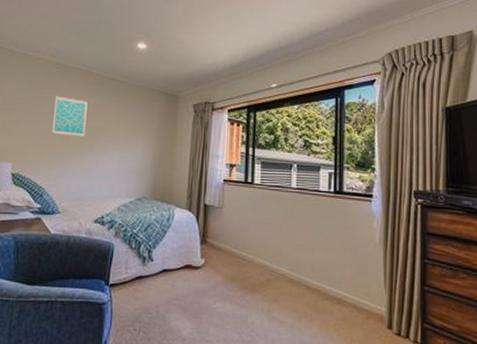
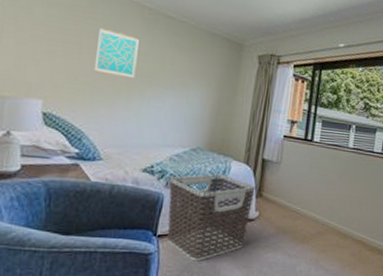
clothes hamper: none [118,221,199,312] -> present [167,174,255,262]

